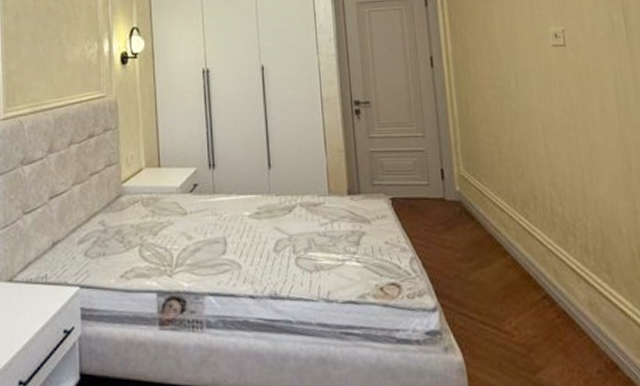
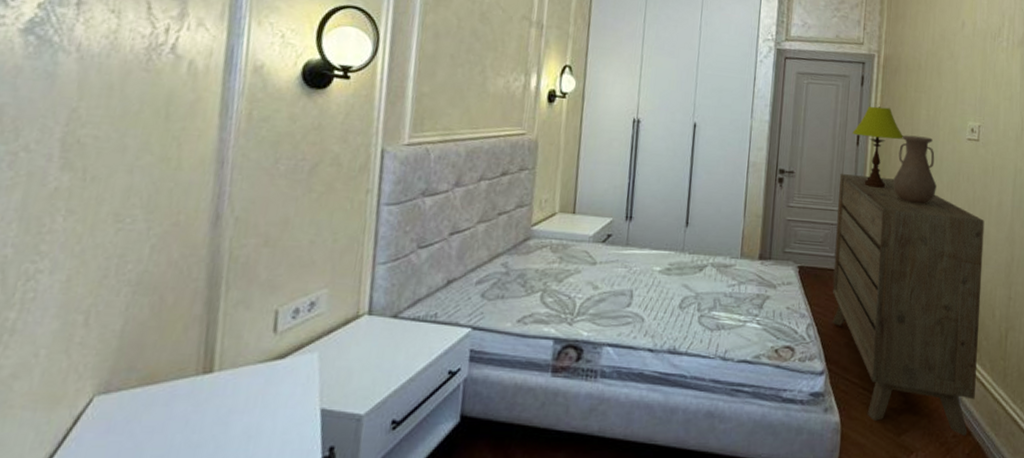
dresser: none [418,97,616,372] -> present [832,174,985,437]
table lamp: none [424,24,480,109] -> present [852,106,903,189]
vase: none [477,49,527,120] -> present [893,135,937,205]

